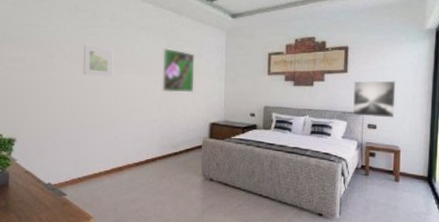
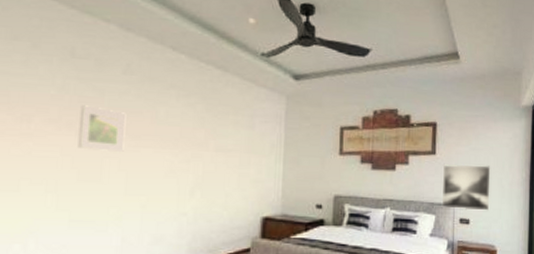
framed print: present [162,47,195,92] -> none [196,113,244,175]

